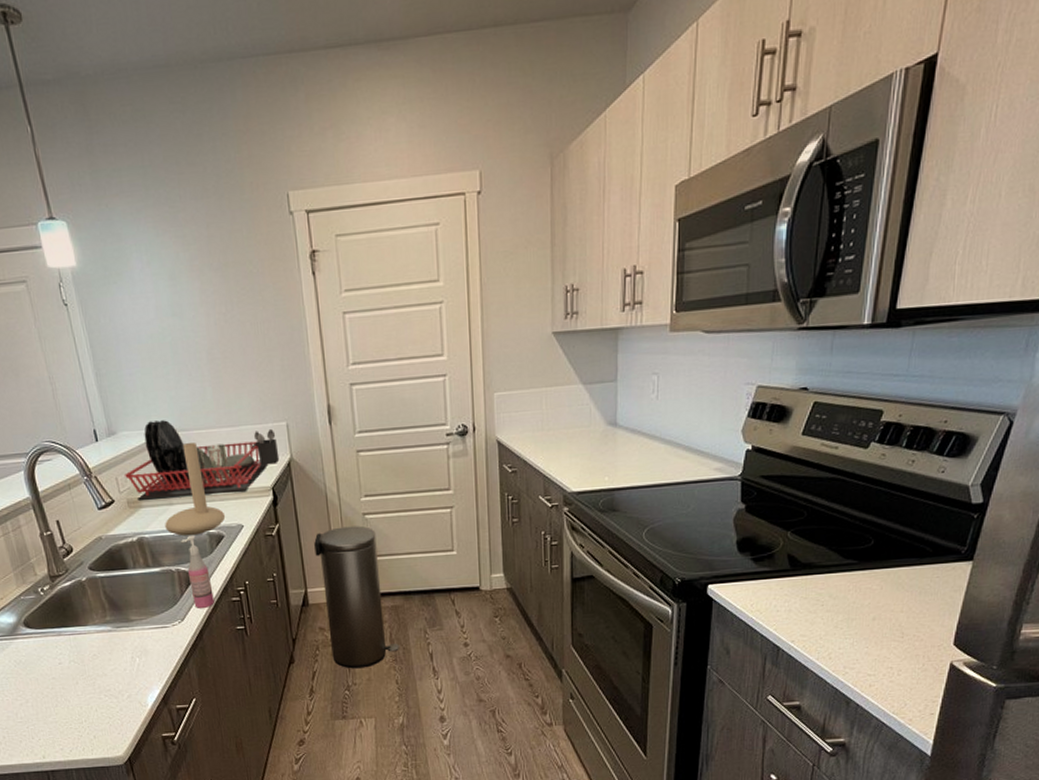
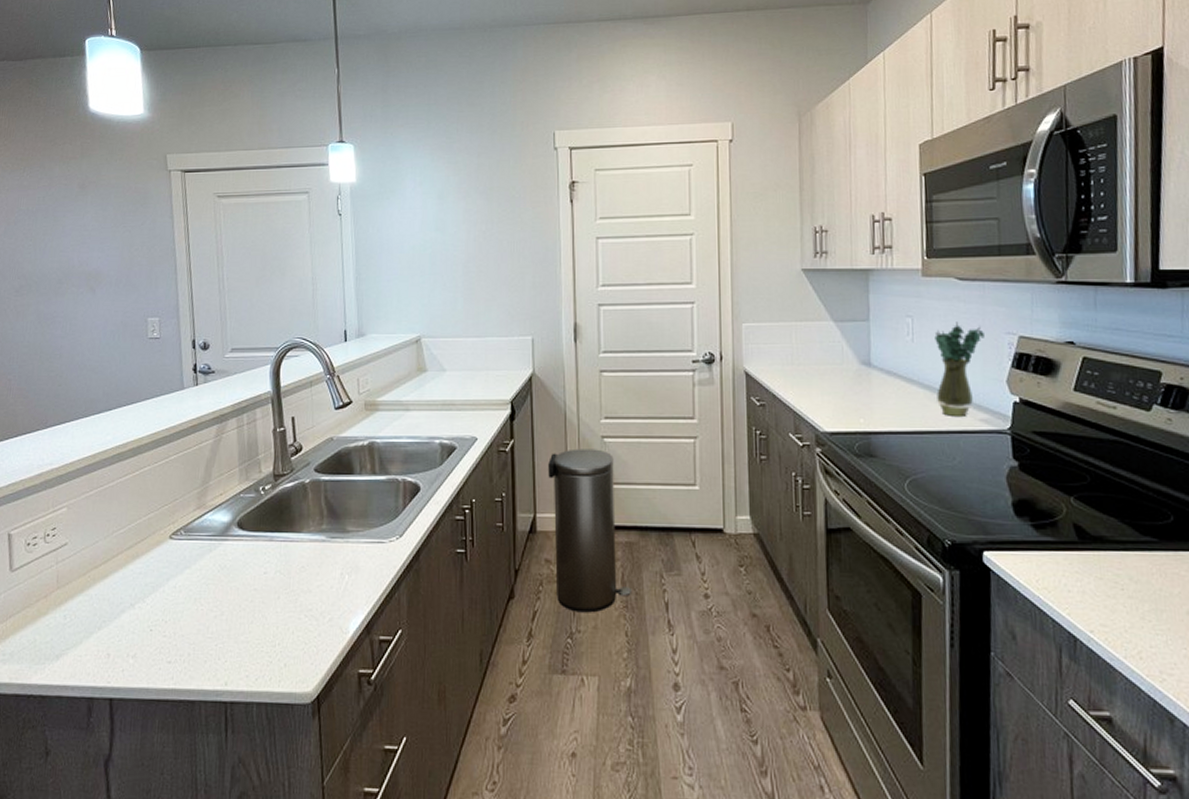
dish rack: present [125,420,280,500] -> none [367,326,522,404]
paper towel holder: present [165,443,226,536] -> none [398,350,461,445]
soap dispenser: present [181,536,215,609] -> none [412,445,437,526]
vase: none [677,376,725,468] -> present [934,321,985,416]

